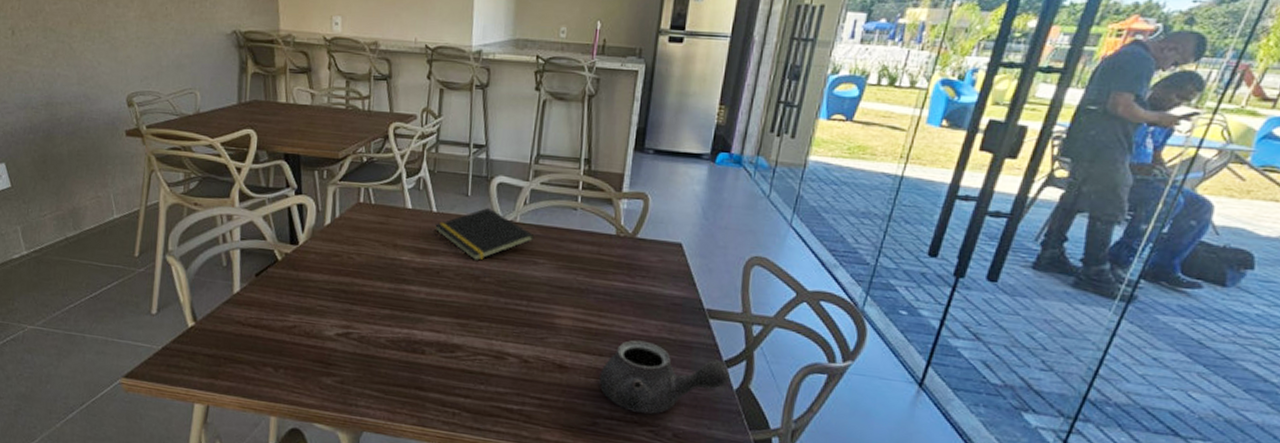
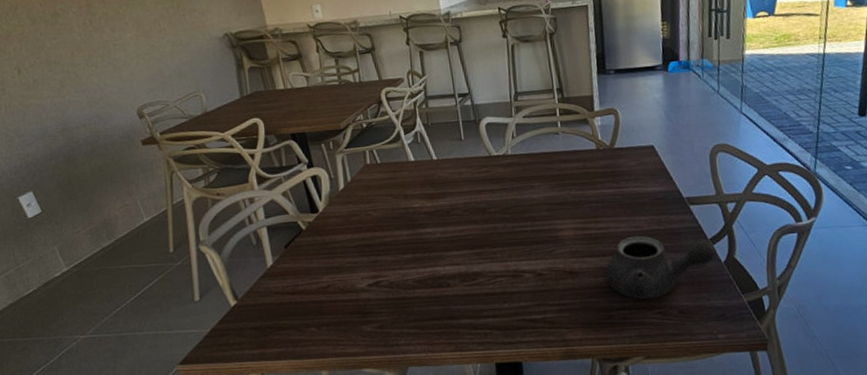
notepad: present [435,207,535,261] -> none [438,146,527,195]

